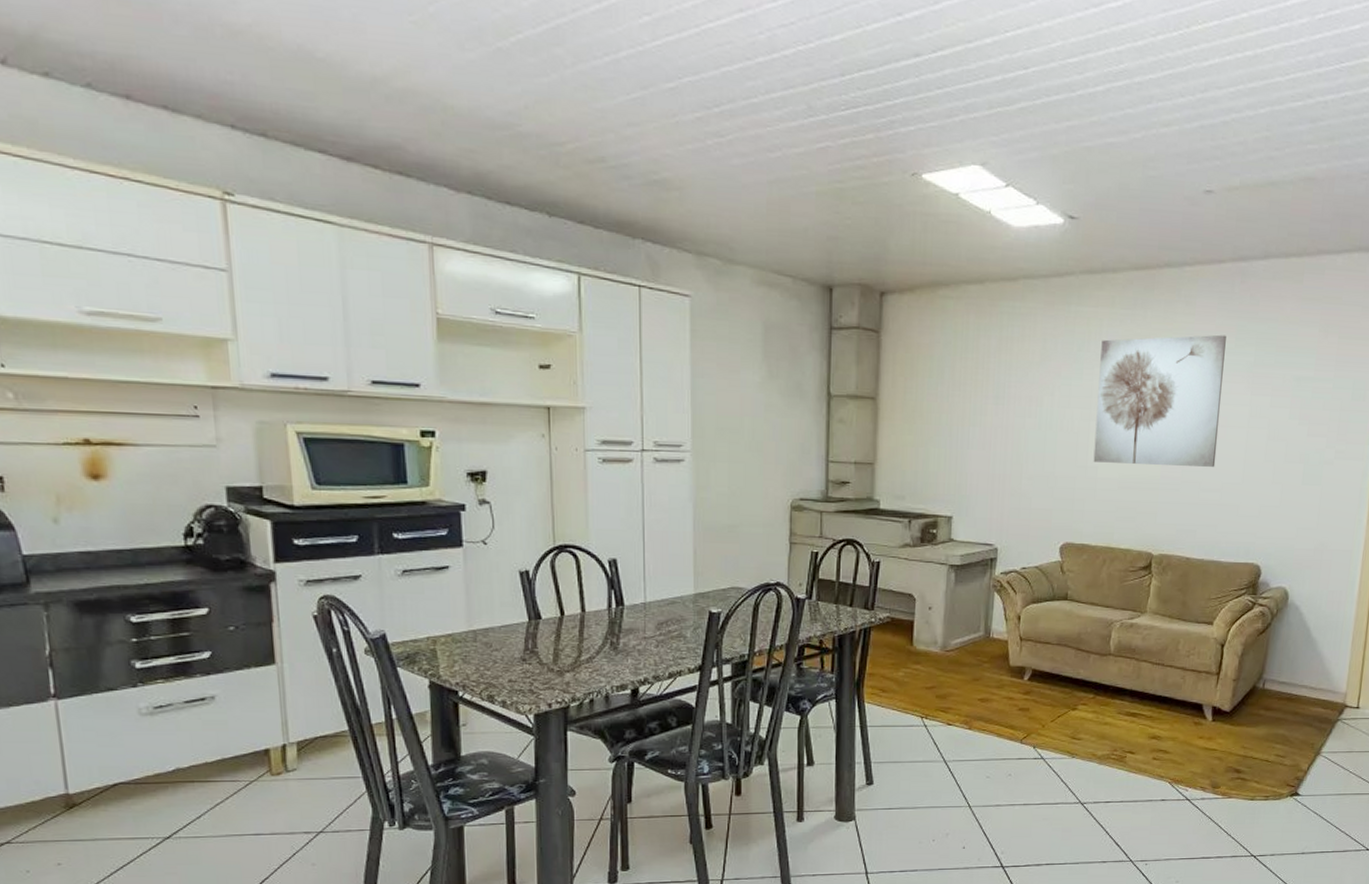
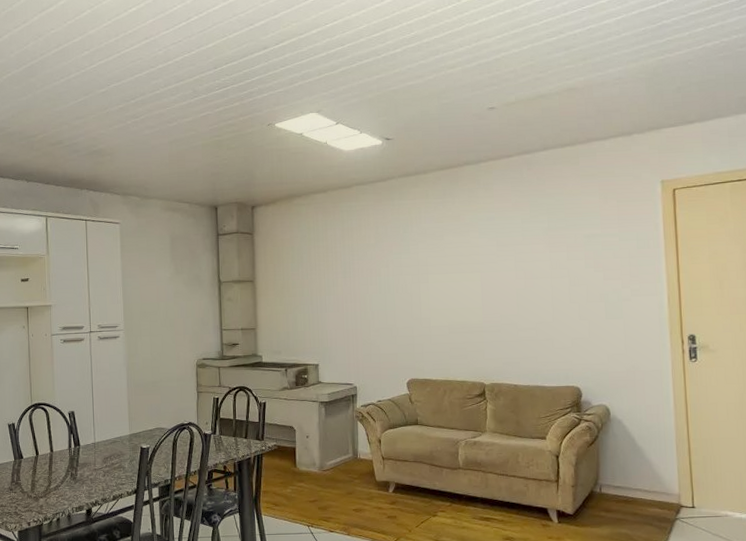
wall art: present [1093,334,1226,467] -> none [422,209,528,314]

